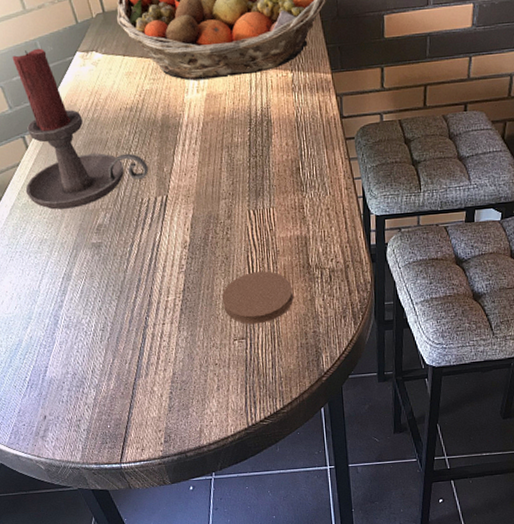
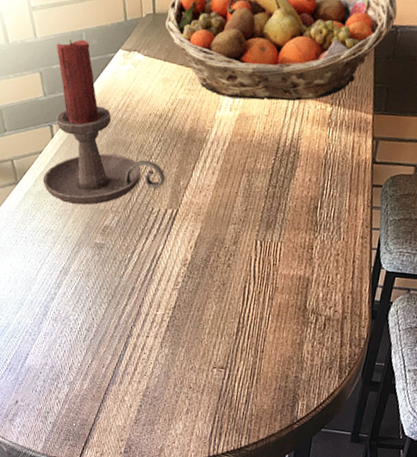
coaster: present [222,271,293,325] -> none [210,303,284,358]

